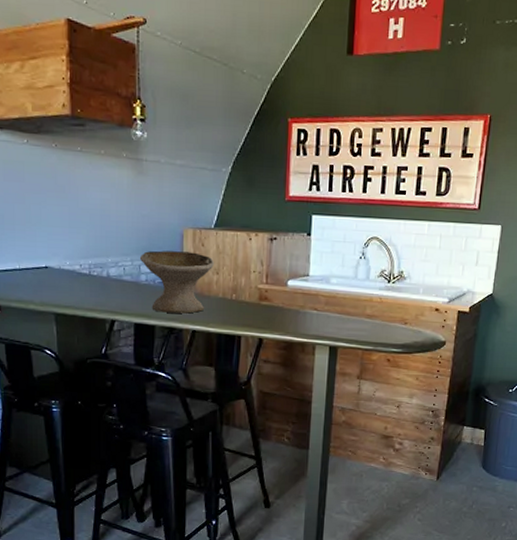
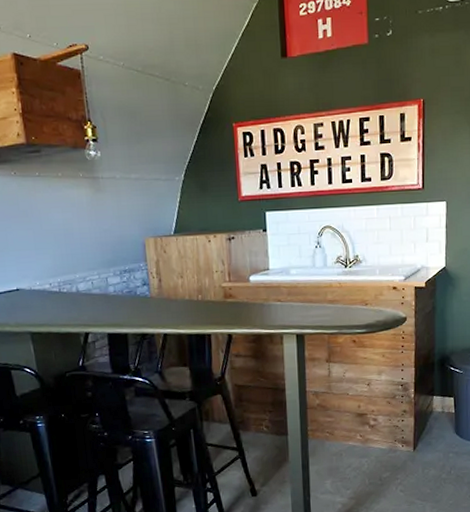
bowl: present [139,250,215,314] -> none [105,259,178,320]

